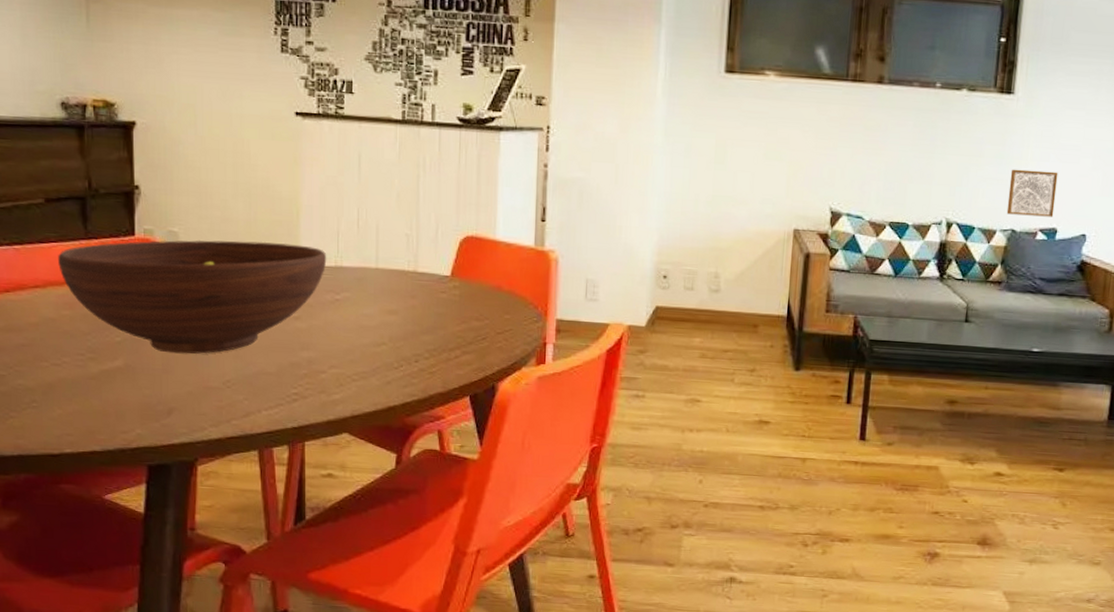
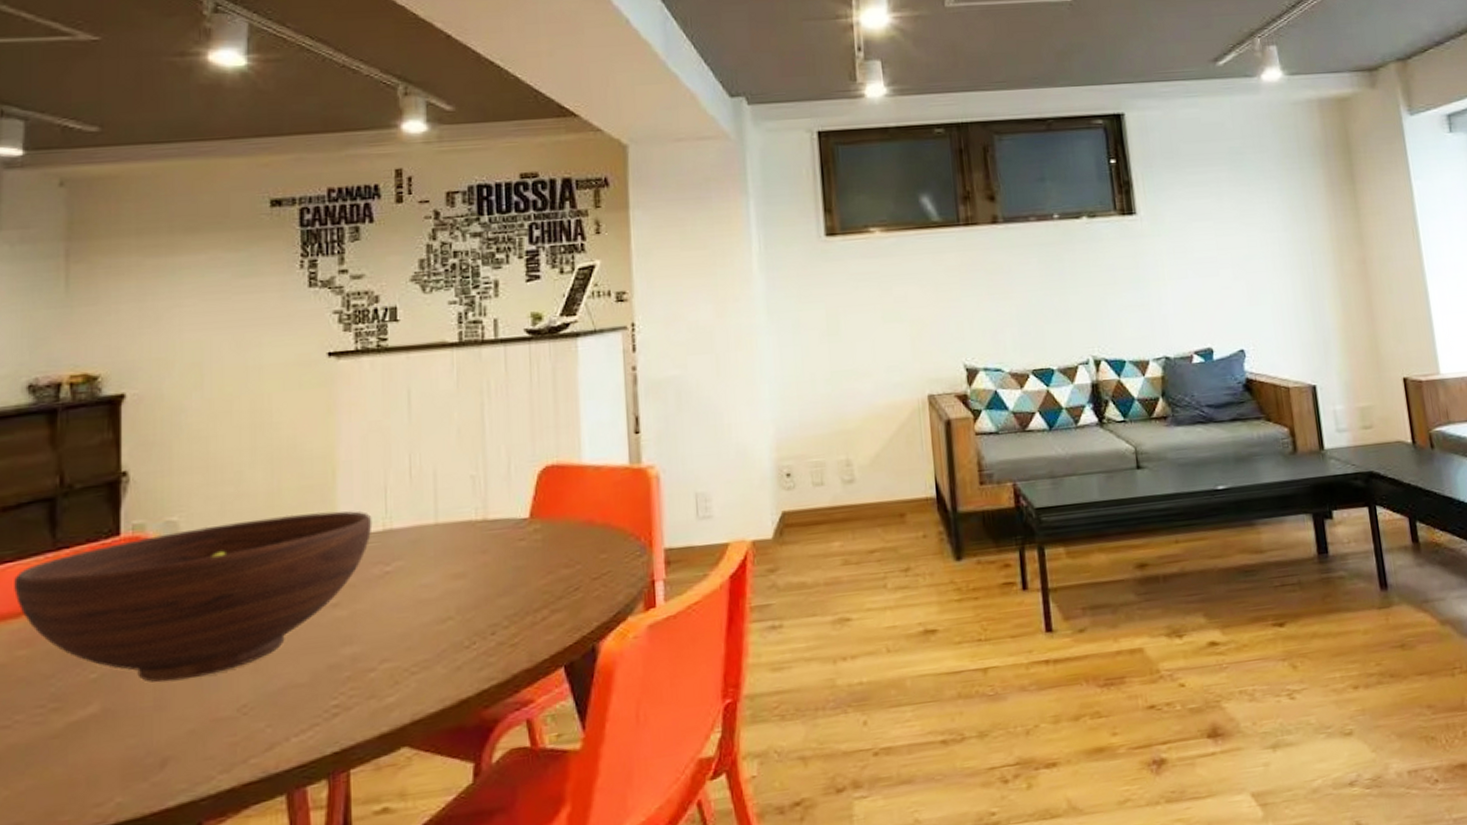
wall art: present [1006,169,1058,217] -> none [1150,288,1206,341]

